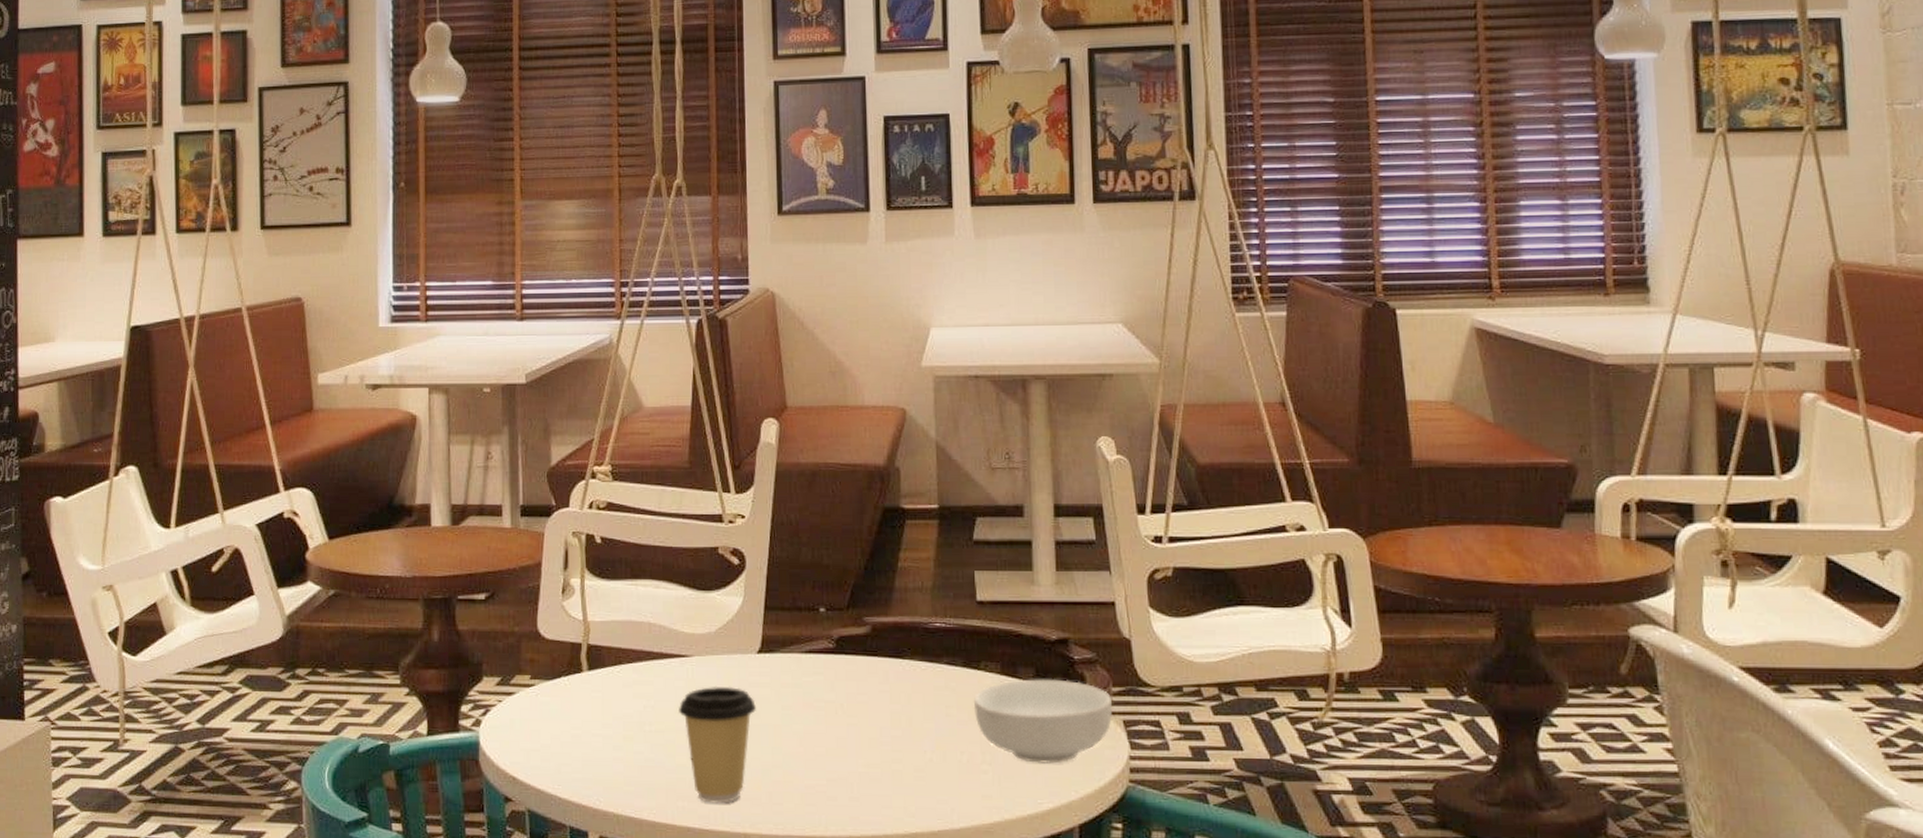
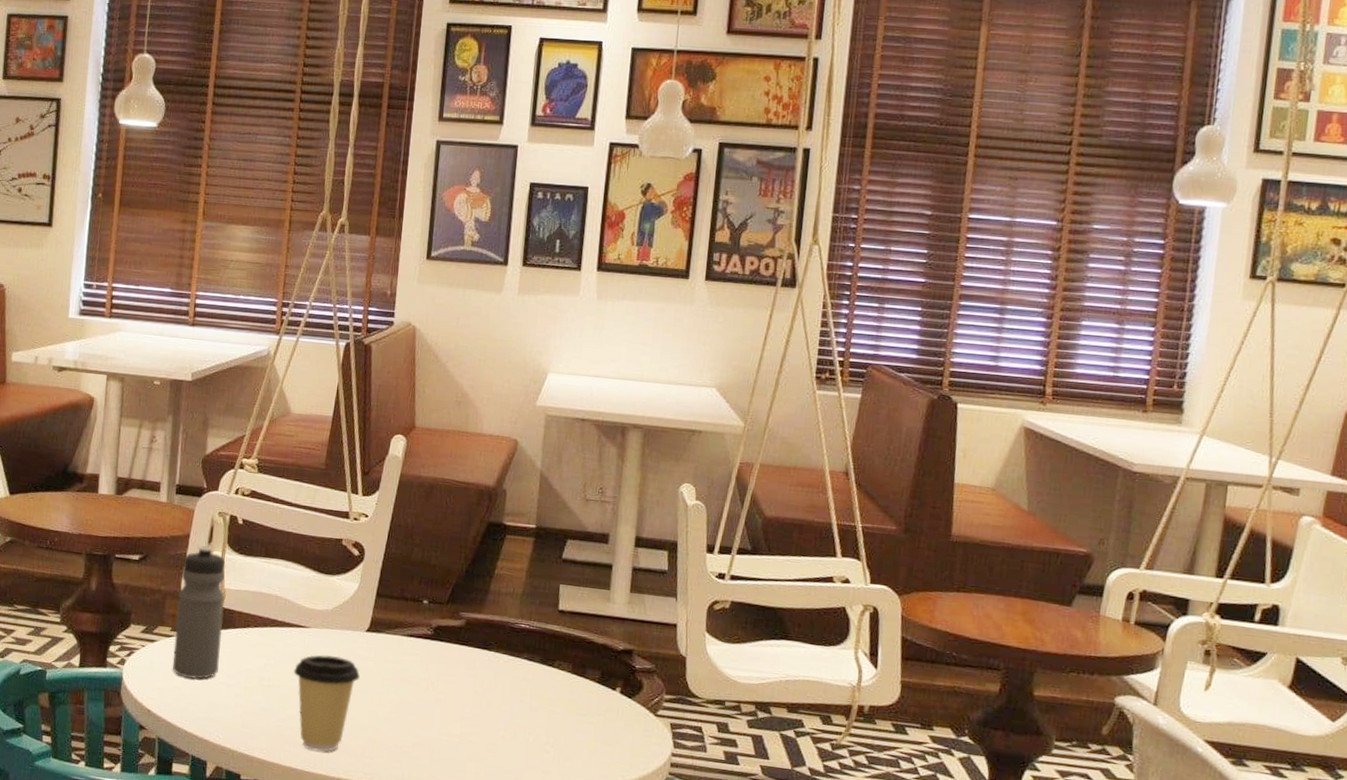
water bottle: none [534,573,591,734] -> present [172,545,225,680]
cereal bowl: present [973,679,1113,764] -> none [544,679,664,752]

